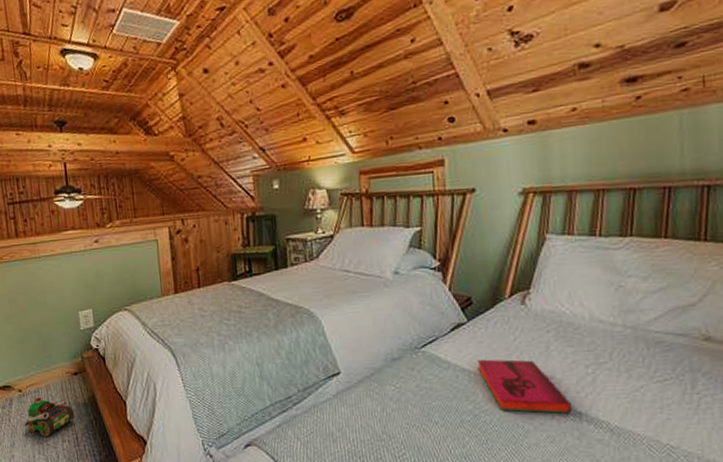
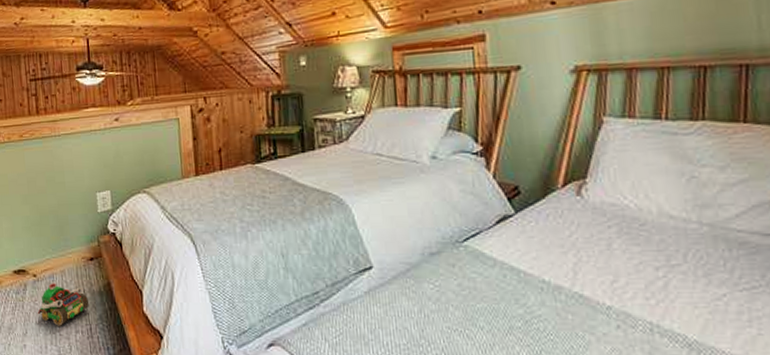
hardback book: present [477,359,573,415] -> none [527,257,642,325]

